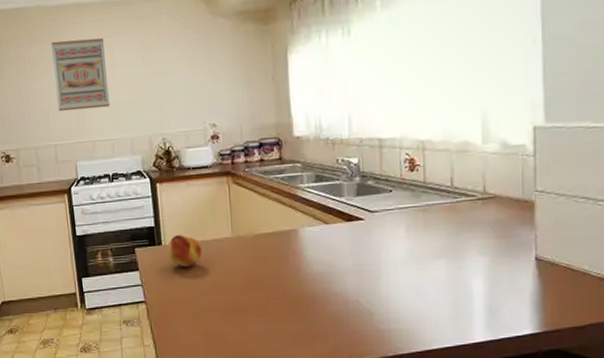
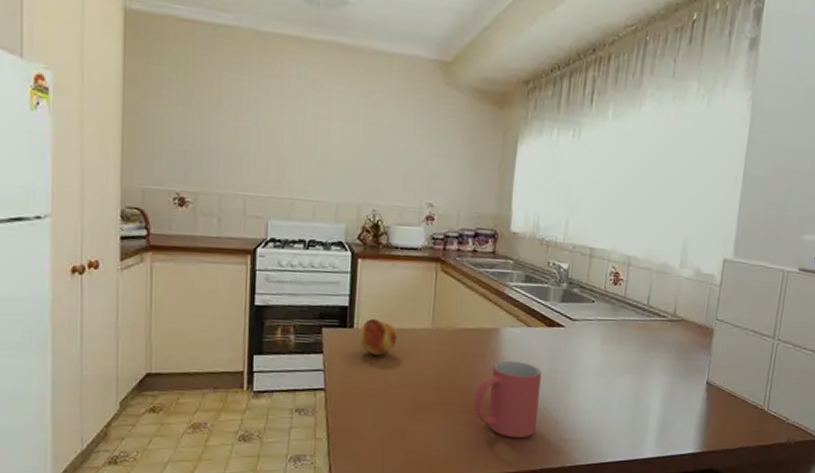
wall art: present [51,37,111,112] -> none [255,74,322,164]
mug: none [283,258,350,332] -> present [474,360,542,439]

